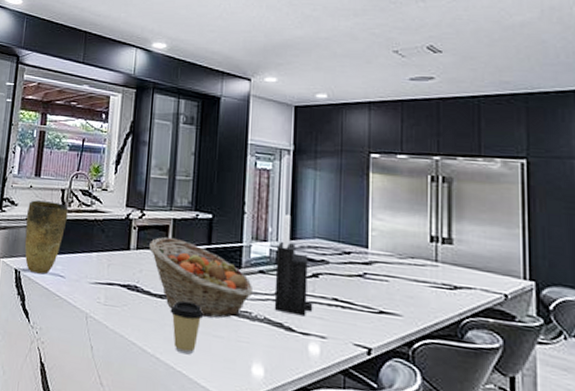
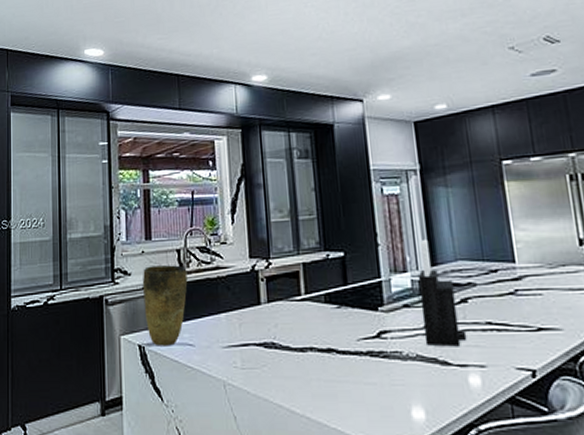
fruit basket: present [149,237,254,318] -> none [281,283,401,364]
coffee cup: present [170,300,203,355] -> none [314,350,350,409]

